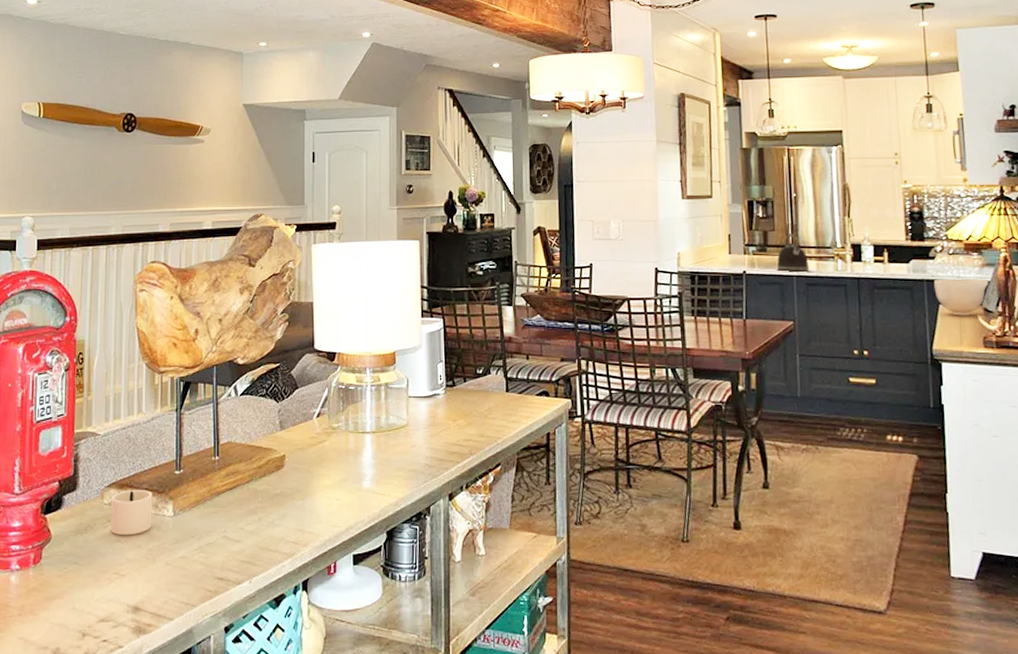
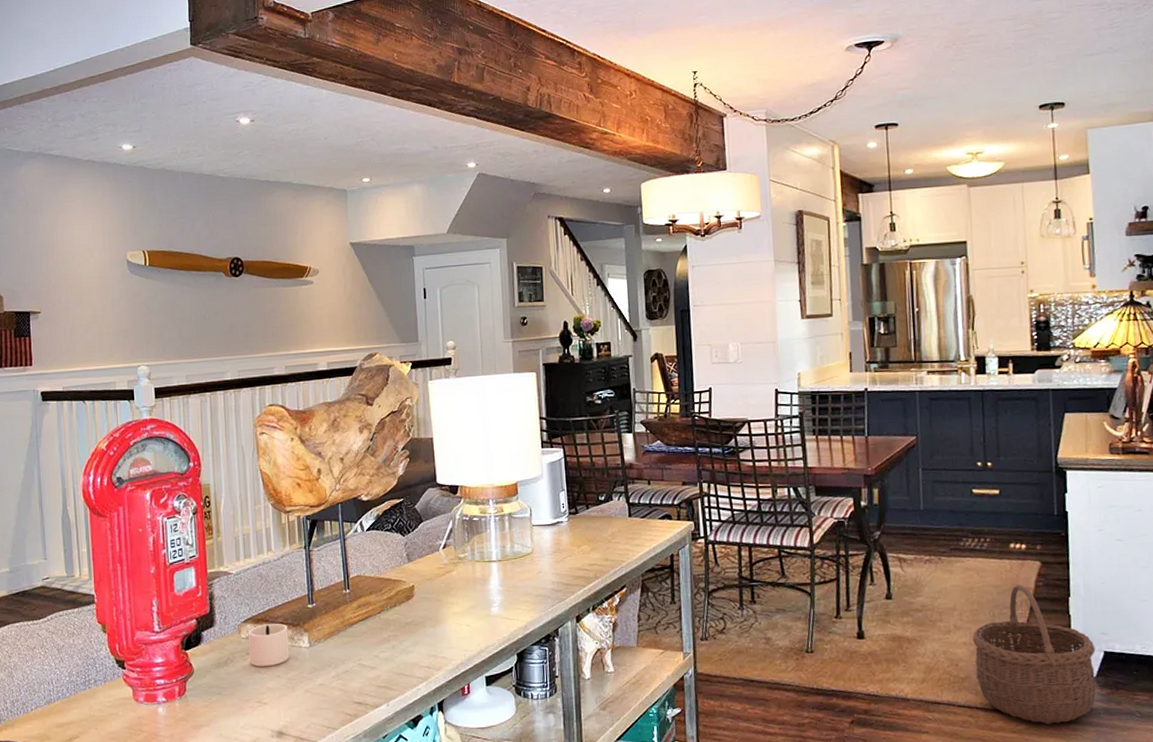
kettle: present [776,233,810,272] -> none [898,349,933,388]
wicker basket: none [850,479,976,629] -> present [973,585,1096,725]
bowl: present [933,278,989,316] -> none [1059,386,1117,424]

